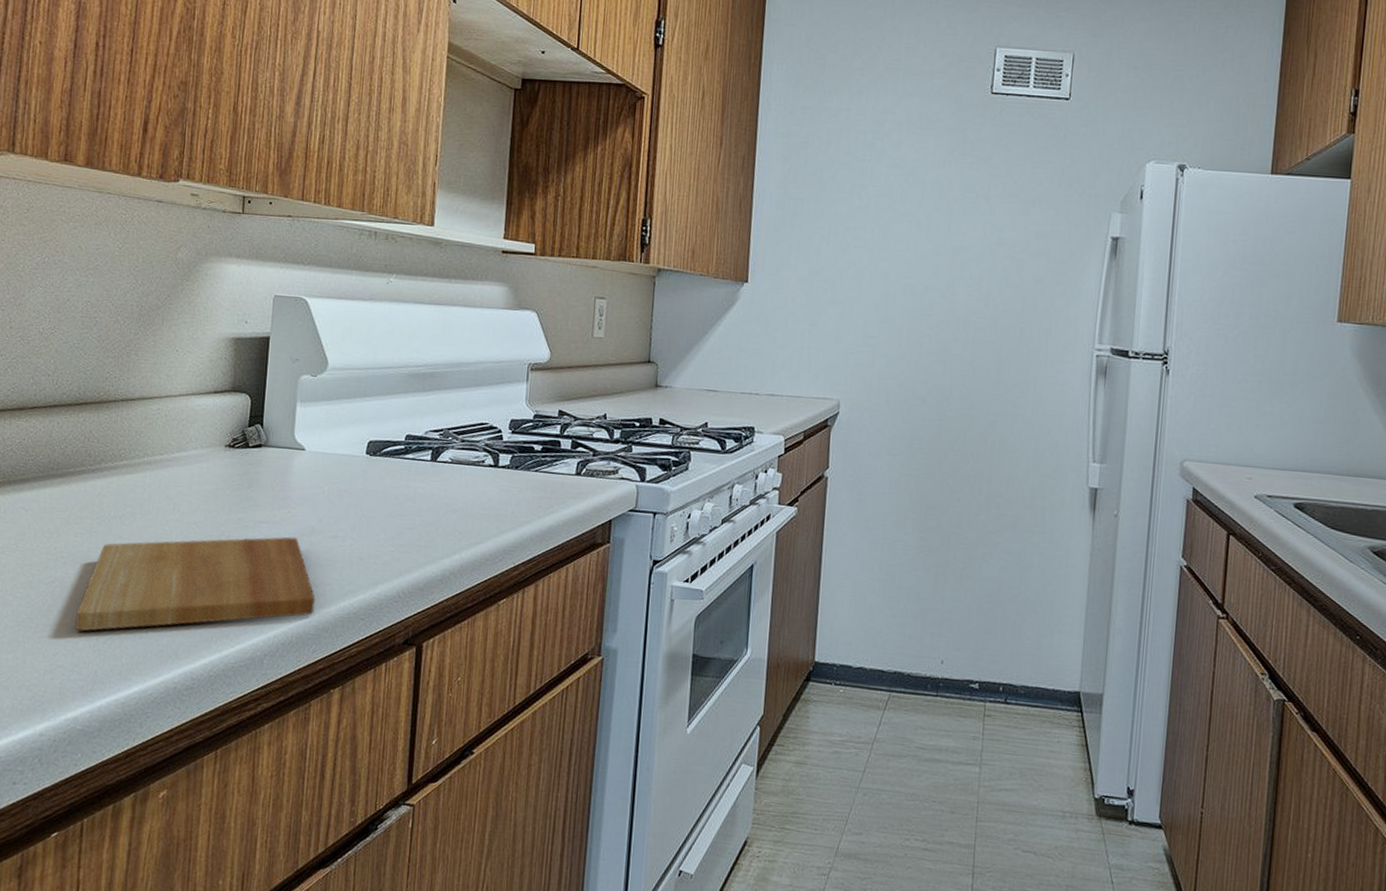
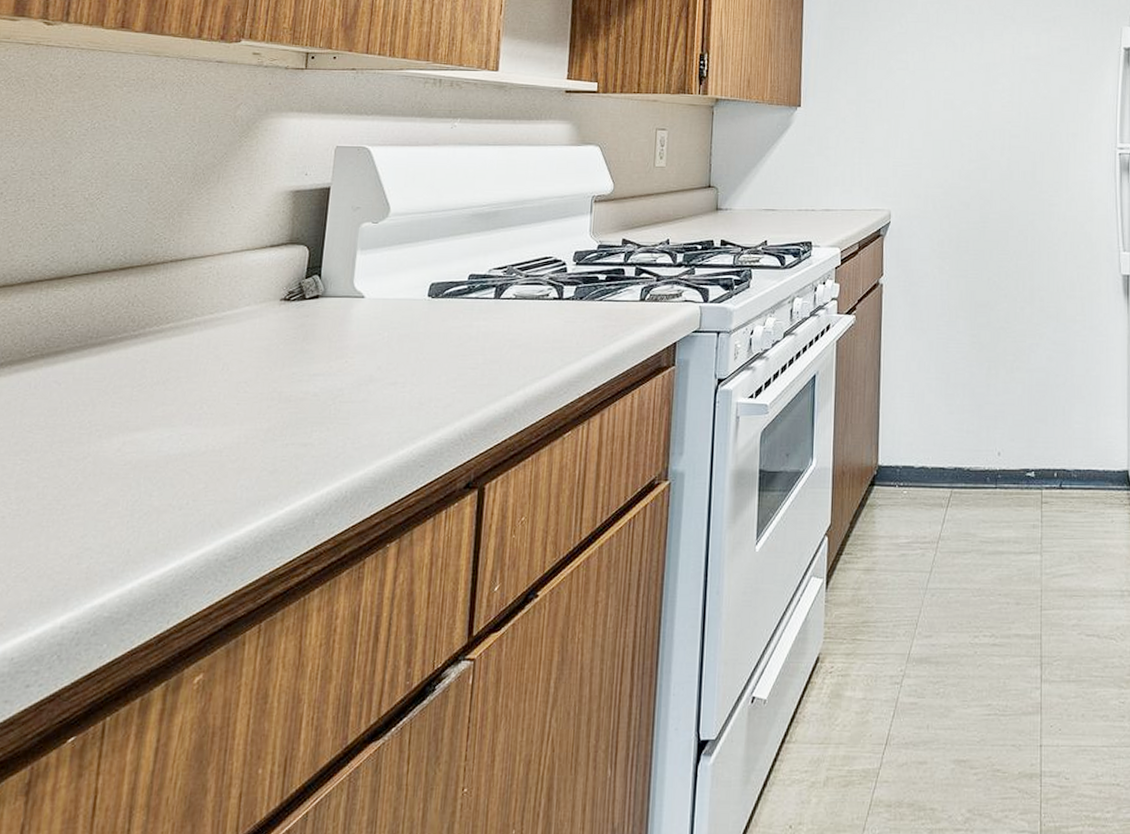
cutting board: present [75,537,315,632] -> none [108,387,372,508]

